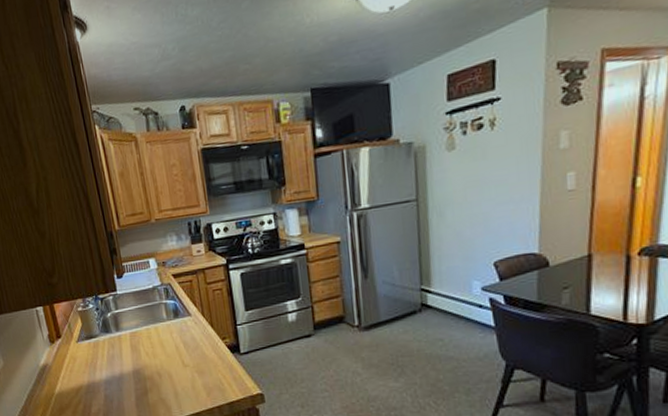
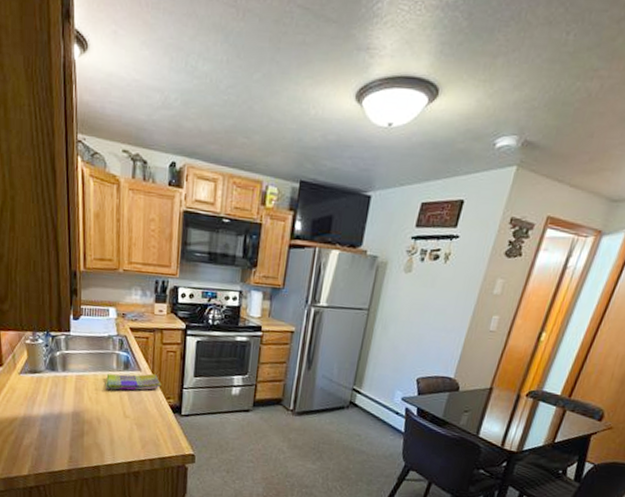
dish towel: none [158,316,214,341] -> present [106,374,161,390]

